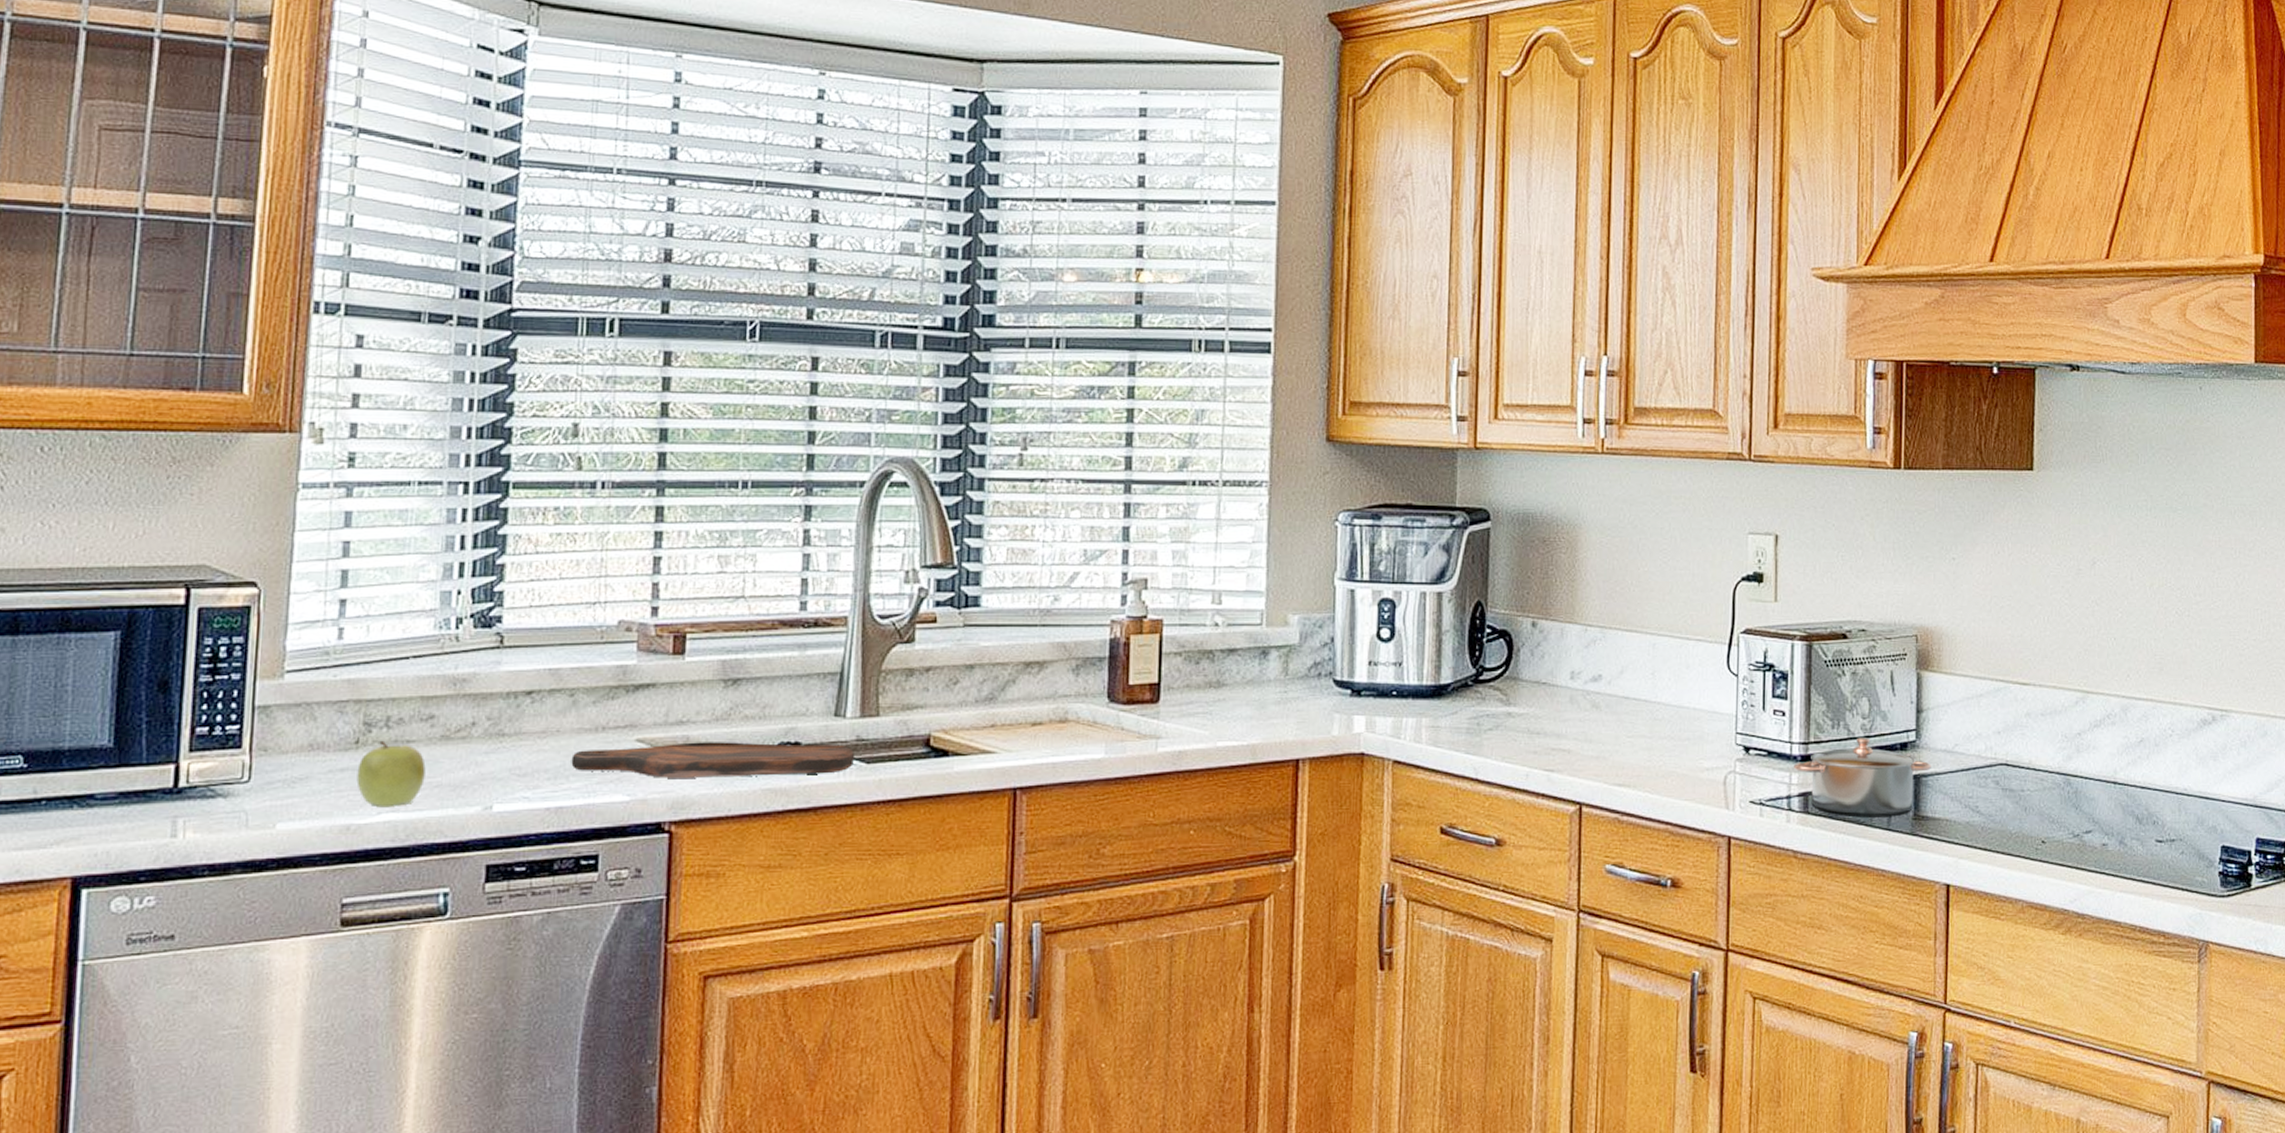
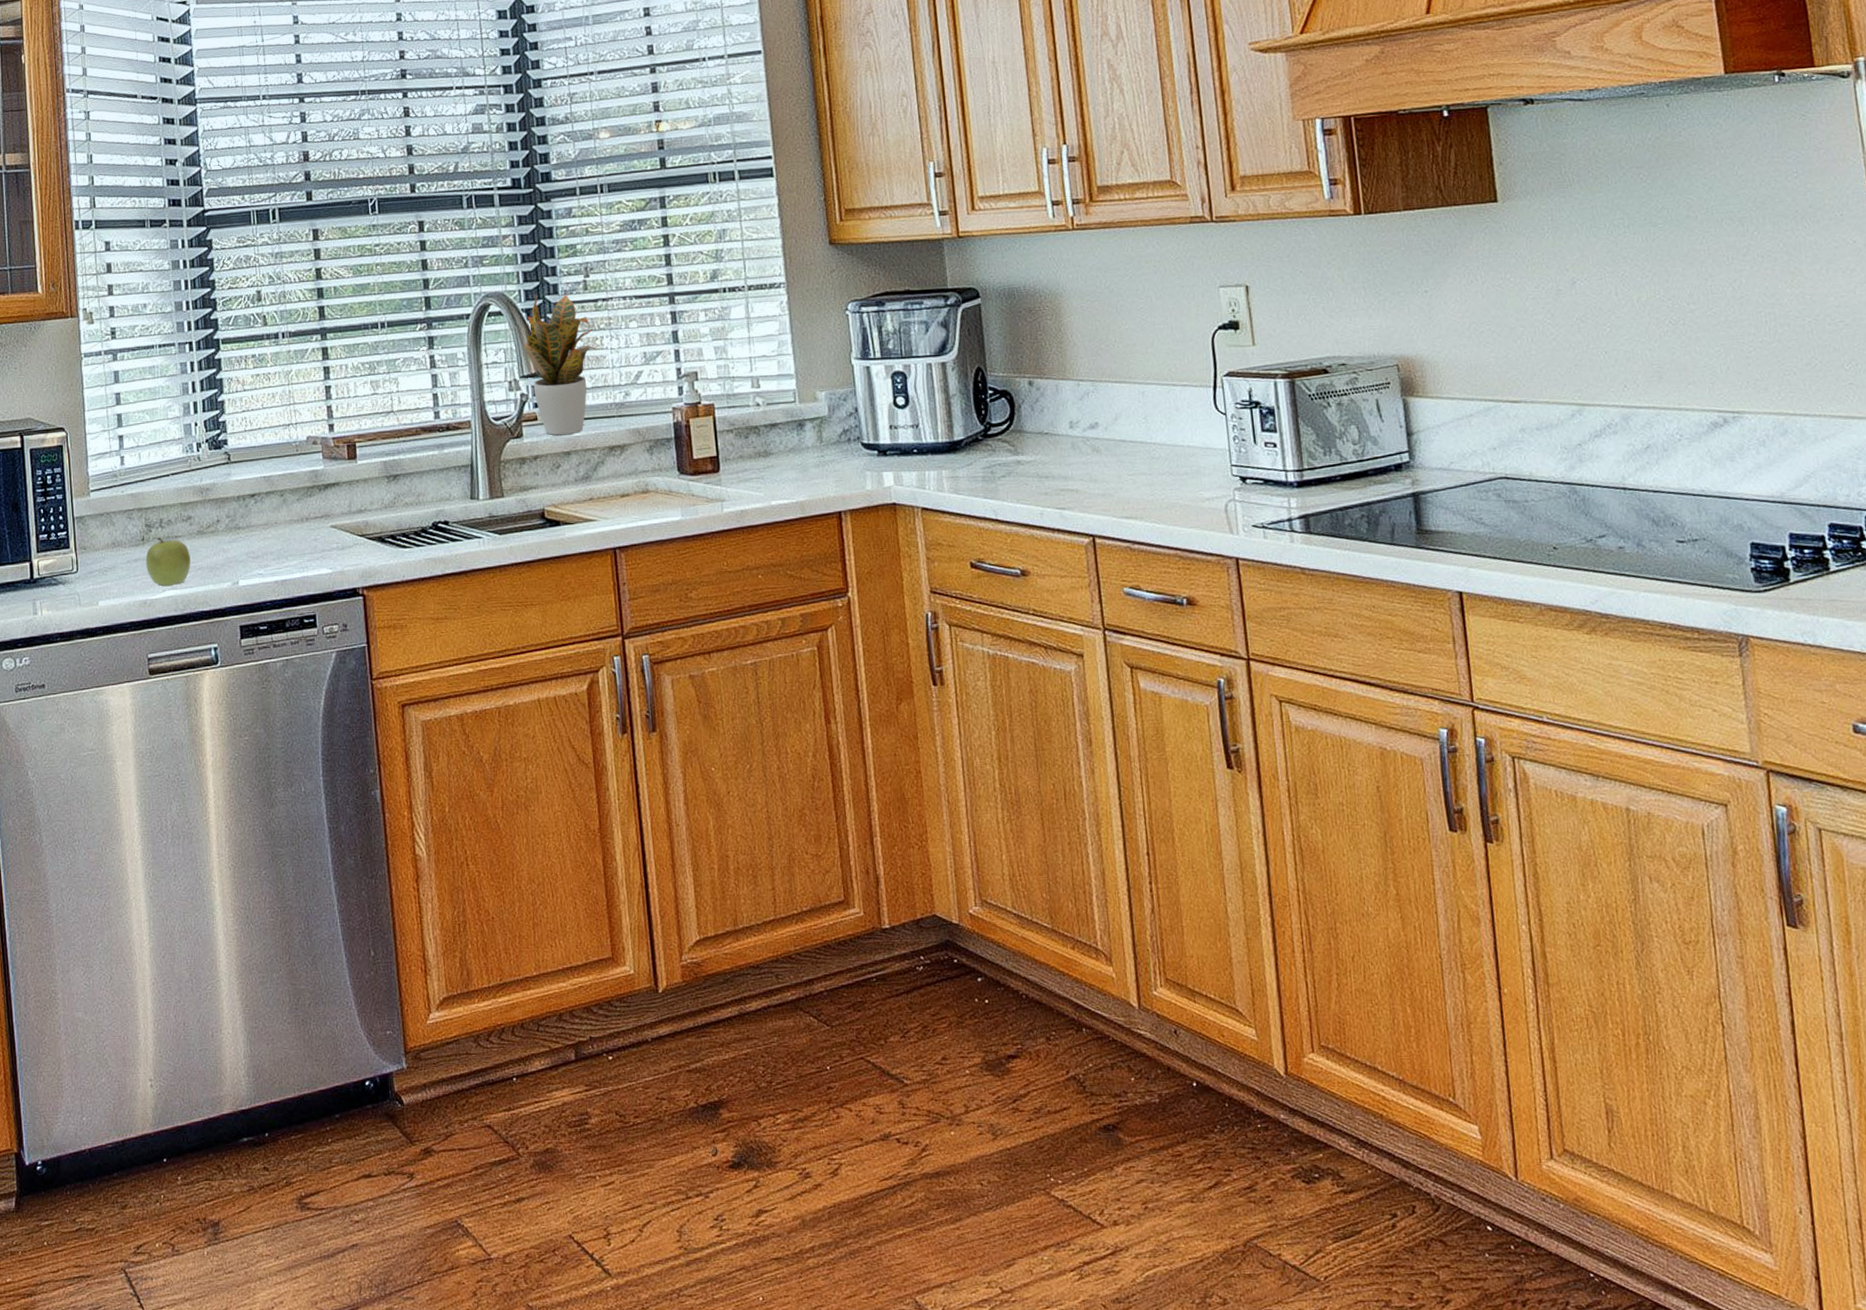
cutting board: present [571,742,854,778] -> none [287,521,490,555]
potted plant: none [930,464,1025,644] -> present [523,293,597,436]
cooking pot: present [1794,737,1931,819] -> none [1291,461,1429,535]

